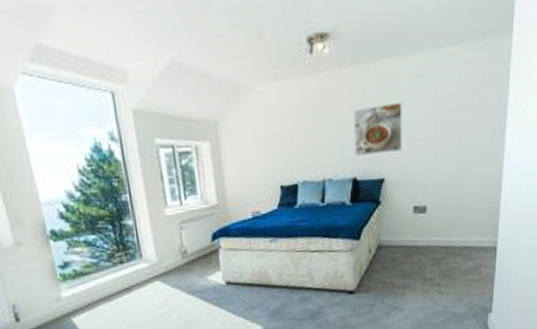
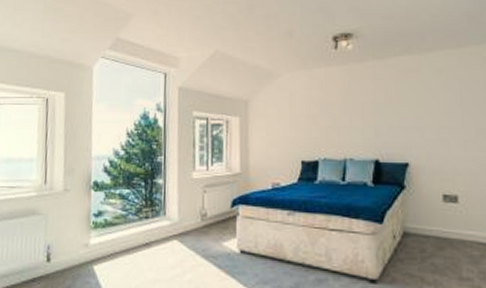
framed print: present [354,102,403,157] -> none [376,93,428,140]

